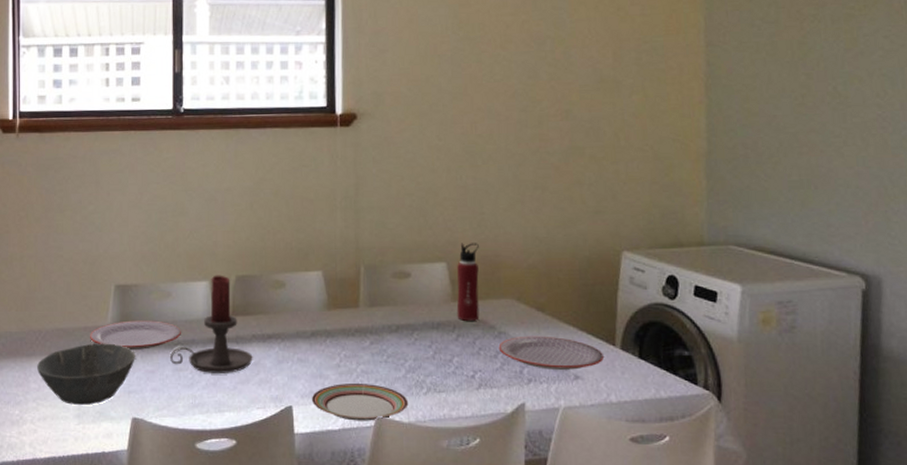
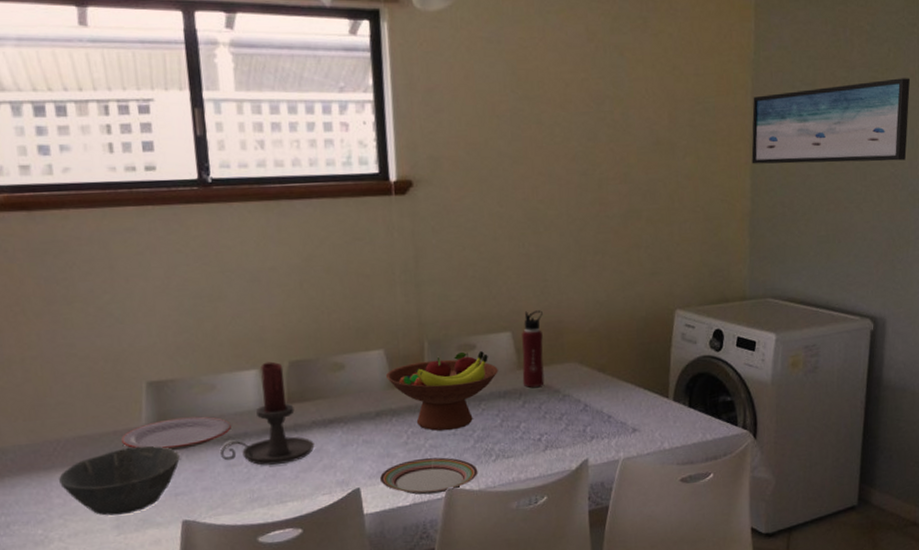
fruit bowl: none [323,279,432,358] -> present [386,351,498,431]
plate: present [498,336,604,370] -> none [563,394,658,426]
wall art: none [706,14,896,104] -> present [751,78,911,164]

